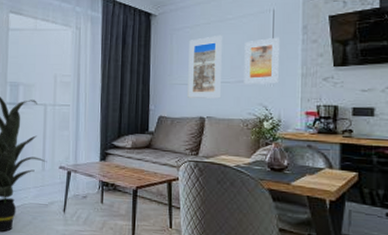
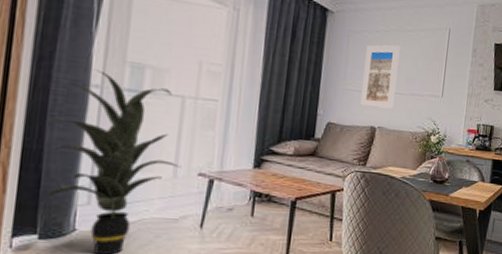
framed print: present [244,37,279,85] -> none [416,55,452,100]

